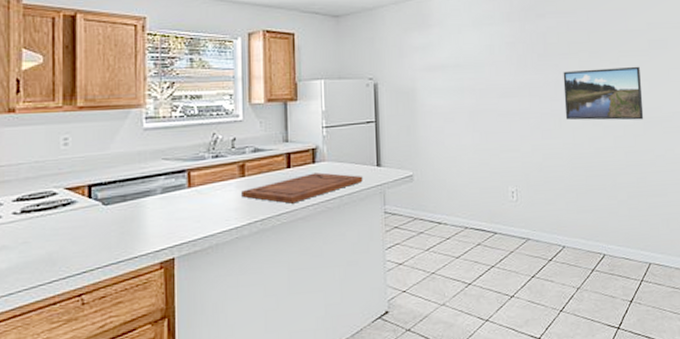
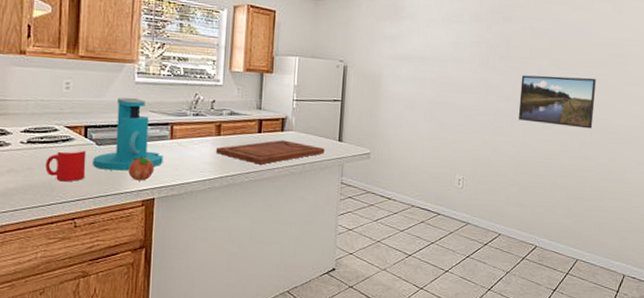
cup: none [44,211,92,253] -> present [45,148,87,182]
coffee maker: none [100,146,182,233] -> present [93,97,163,171]
fruit: none [142,210,172,240] -> present [128,155,155,181]

